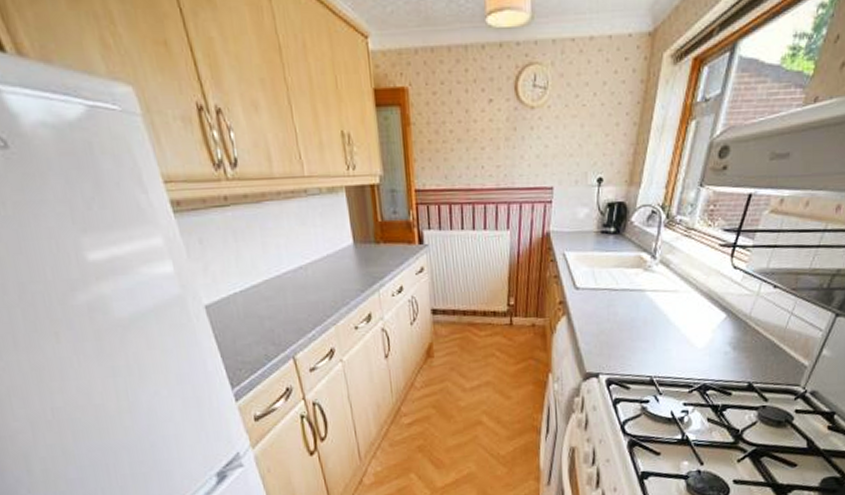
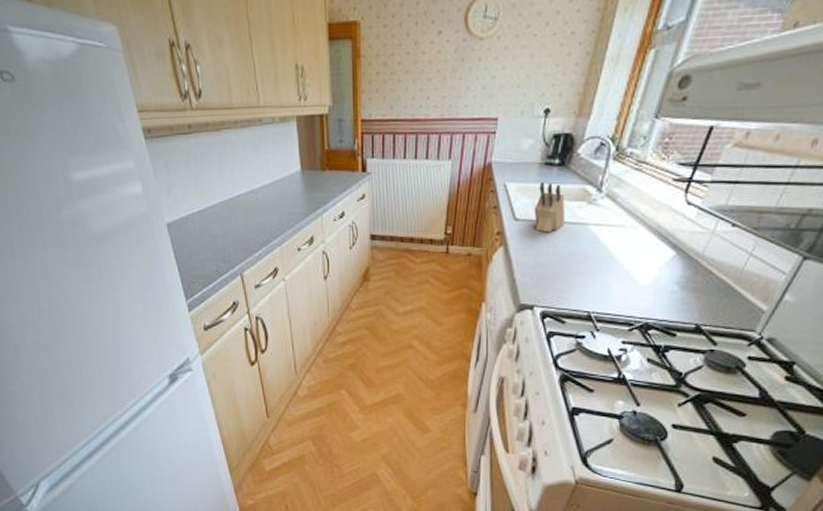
knife block: none [593,249,624,301] -> present [534,181,566,233]

